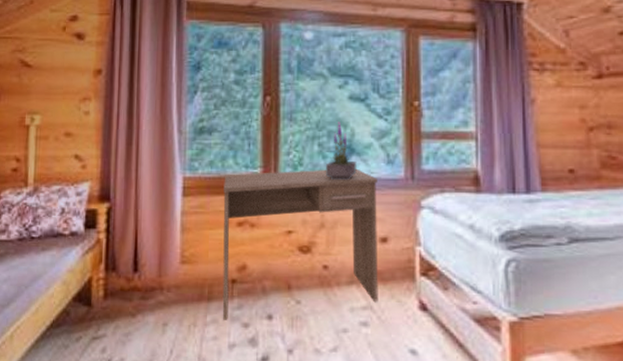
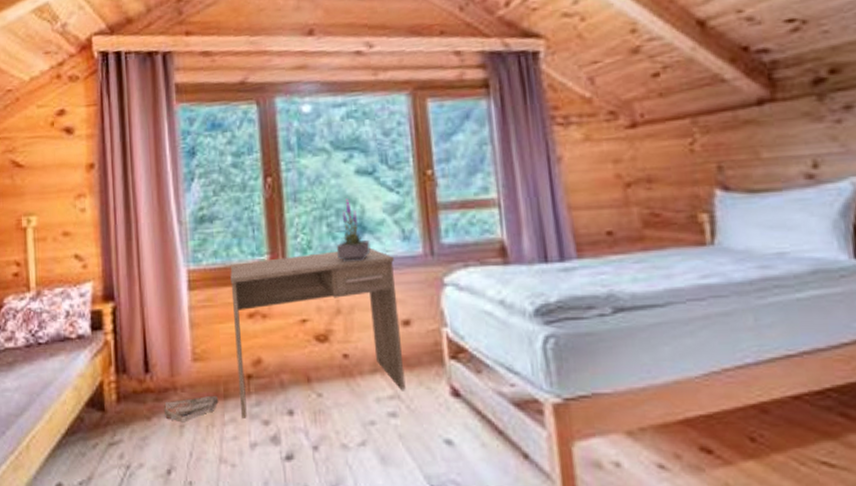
bag: none [149,297,202,321] -> present [164,396,219,423]

